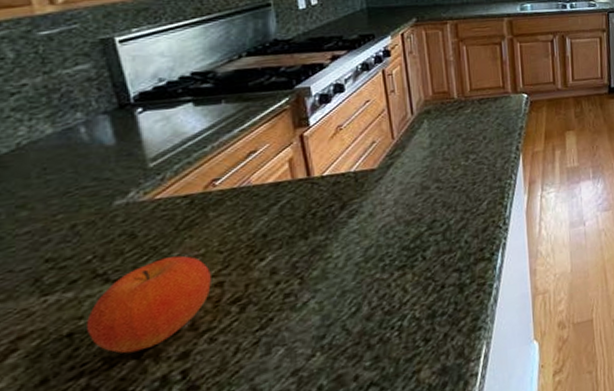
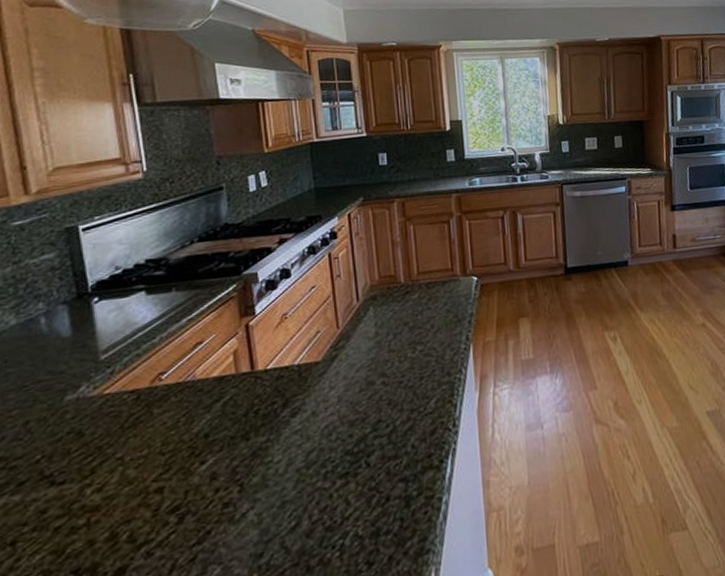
fruit: present [87,255,211,354] -> none [30,457,152,567]

